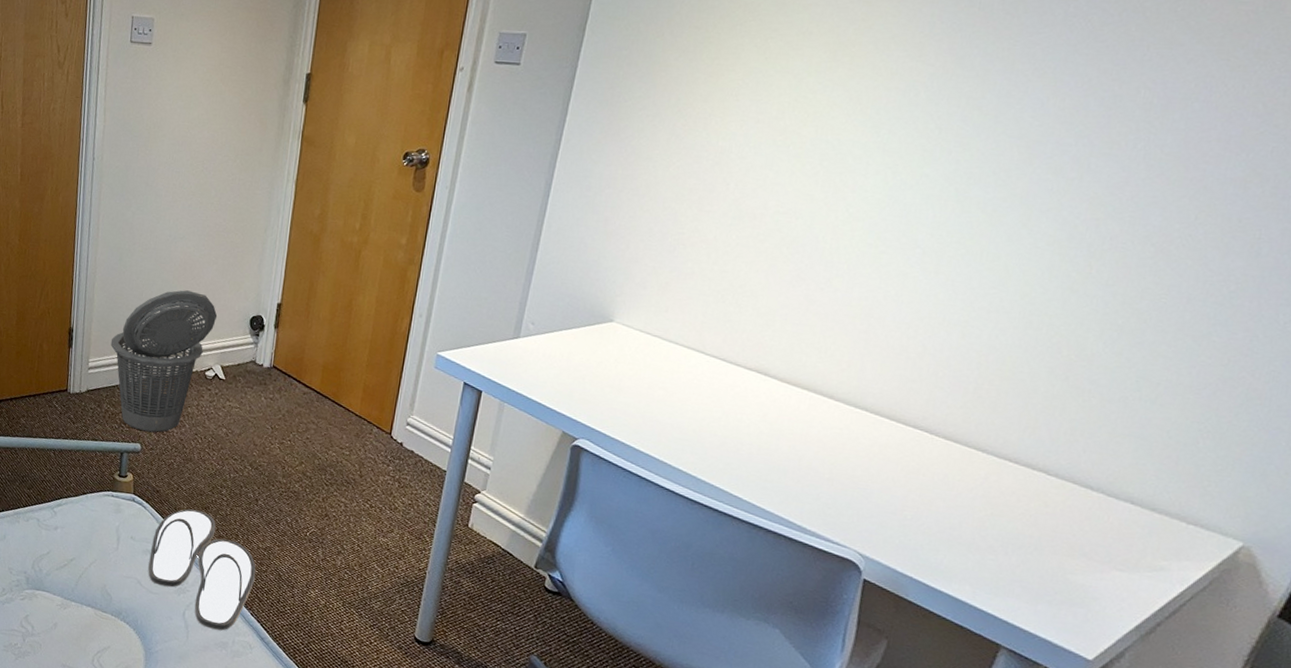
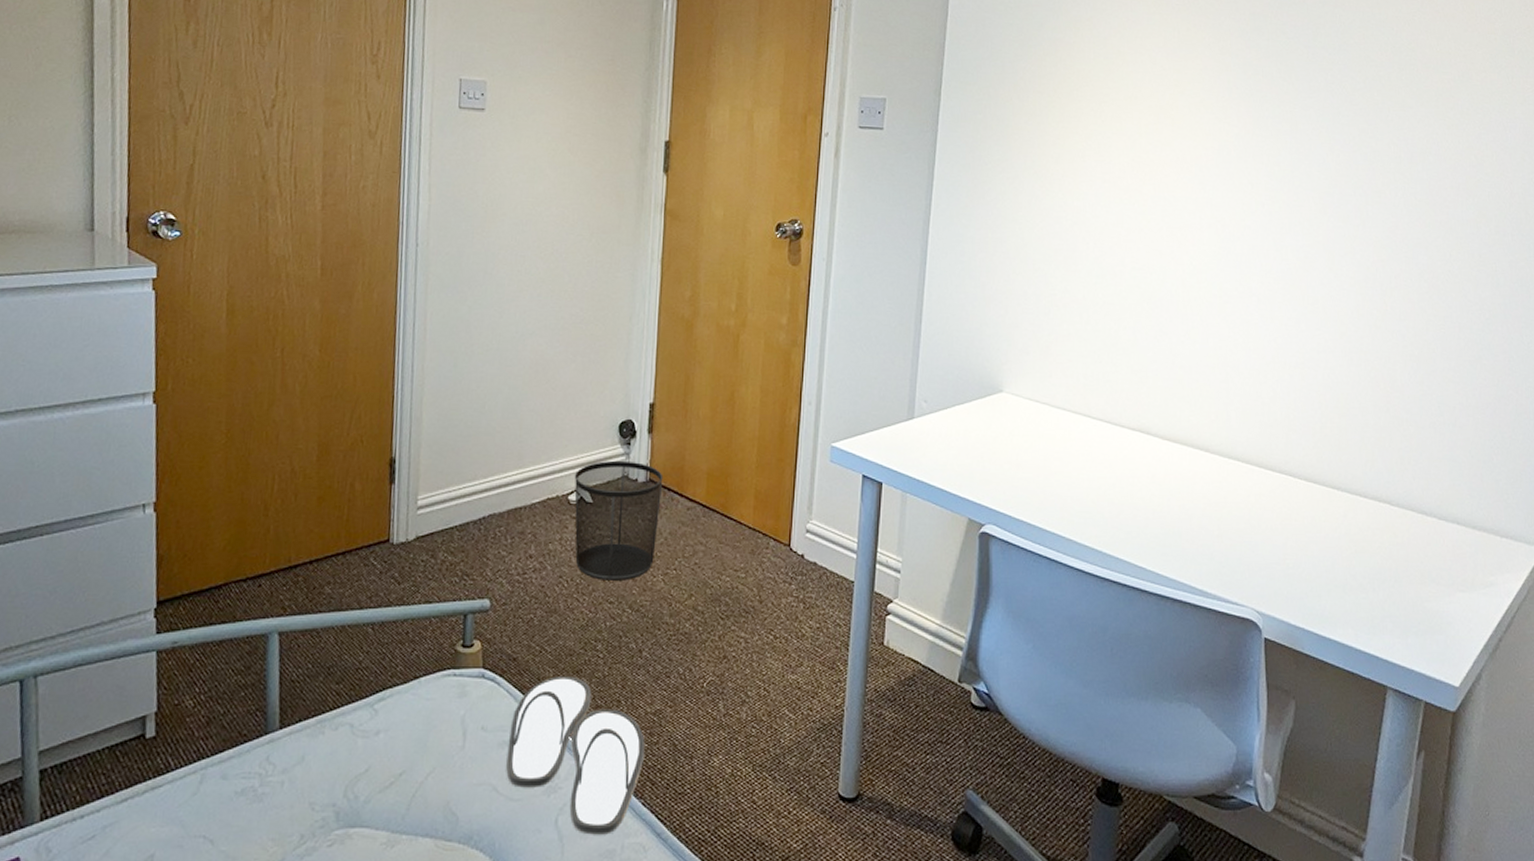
laundry basket: present [110,290,218,433] -> none [445,397,580,582]
waste bin: none [208,347,285,444] -> present [574,460,663,581]

